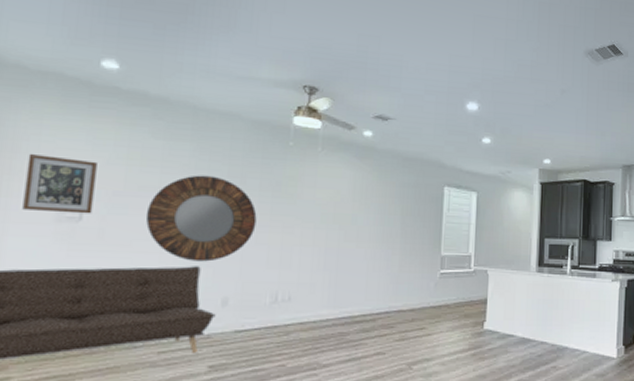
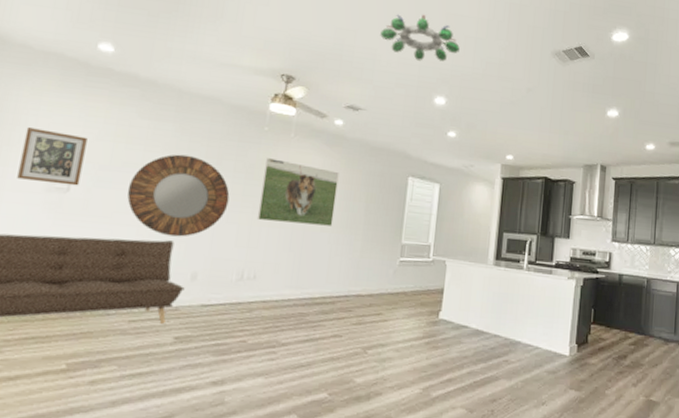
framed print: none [287,174,372,242] -> present [257,158,339,226]
chandelier: none [406,16,490,66] -> present [380,14,460,62]

